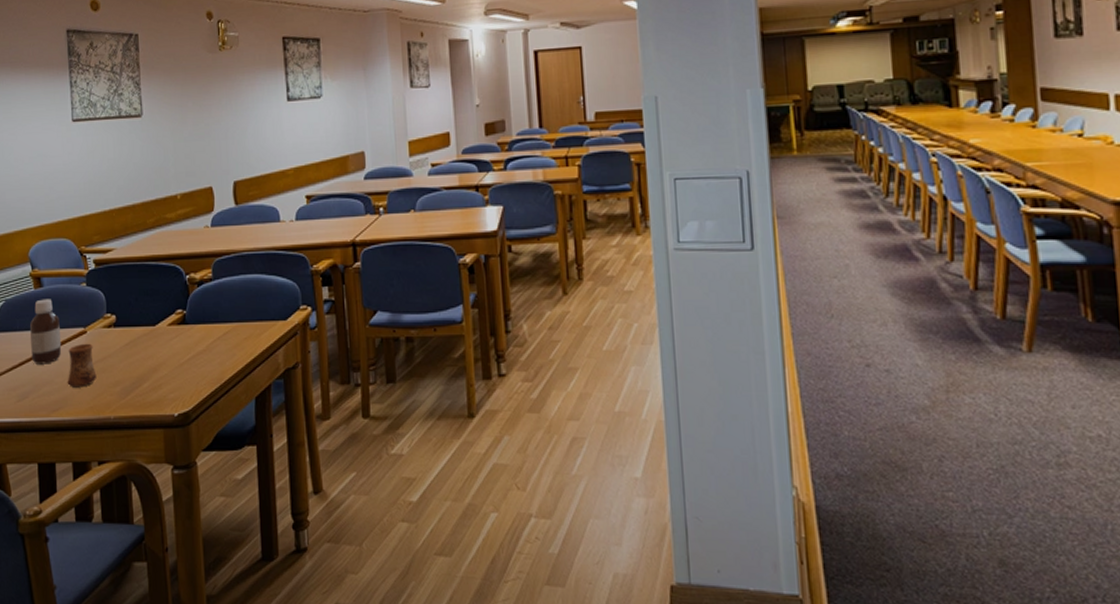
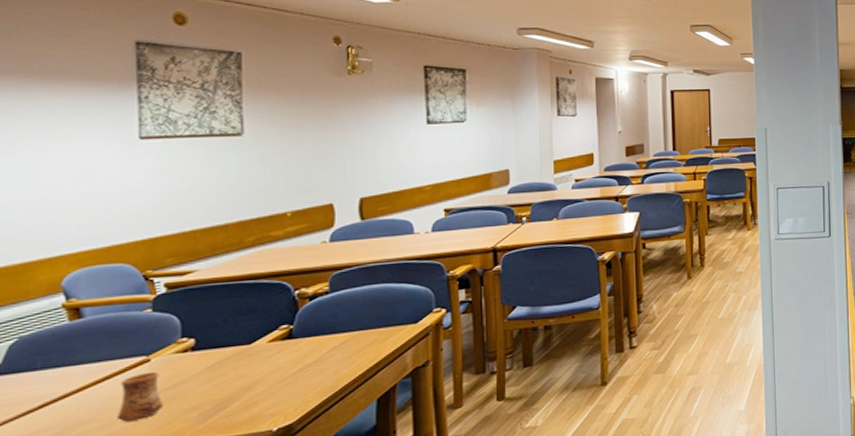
bottle: present [30,299,62,364] -> none [60,330,111,404]

